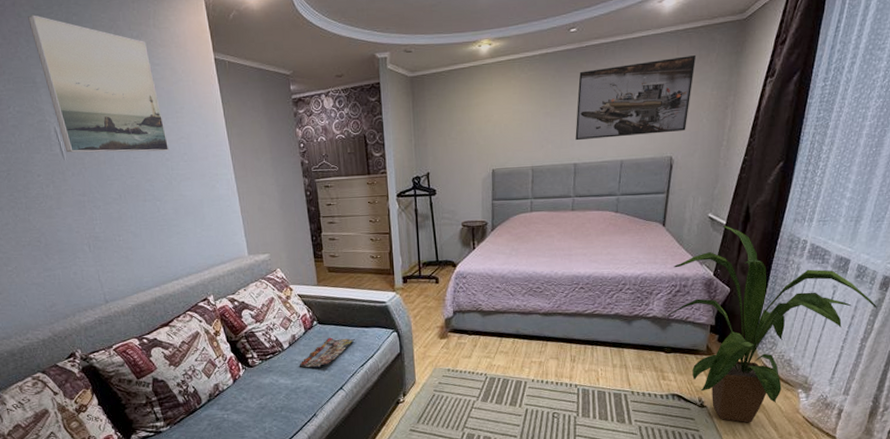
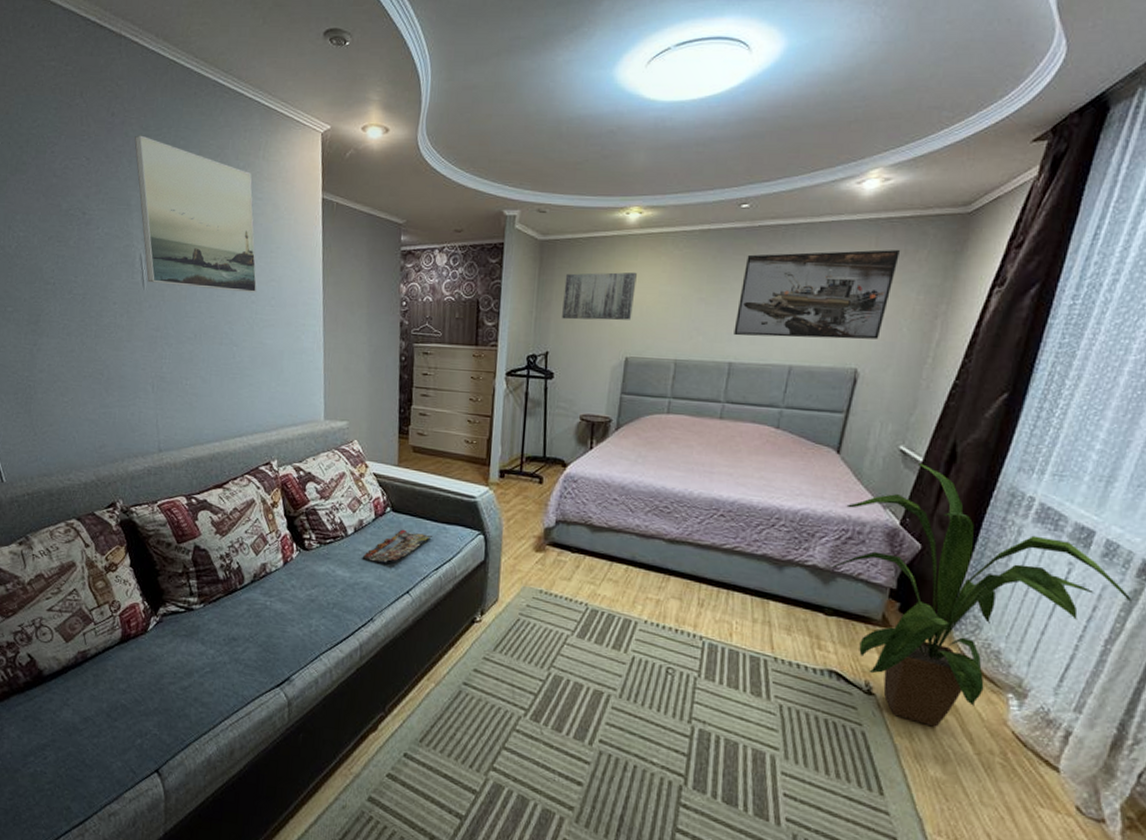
wall art: none [435,96,494,143] -> present [562,272,637,321]

